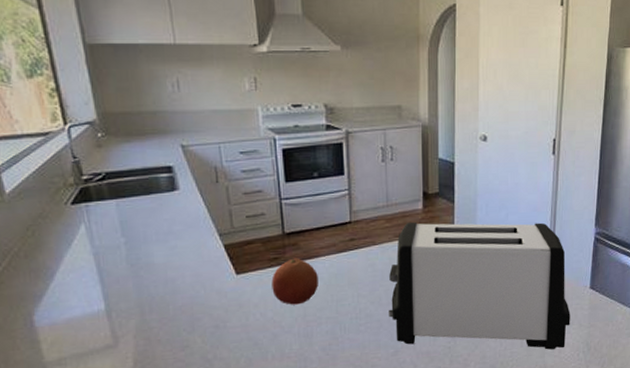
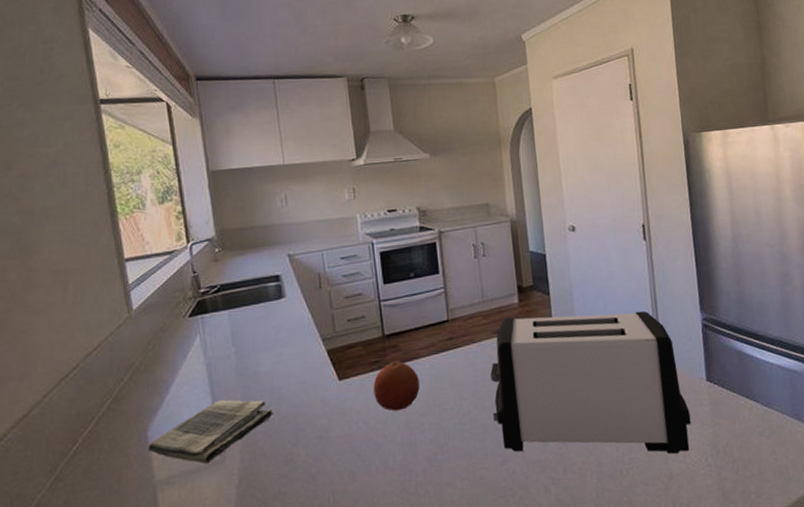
dish towel: none [35,288,168,348] -> present [148,399,274,464]

